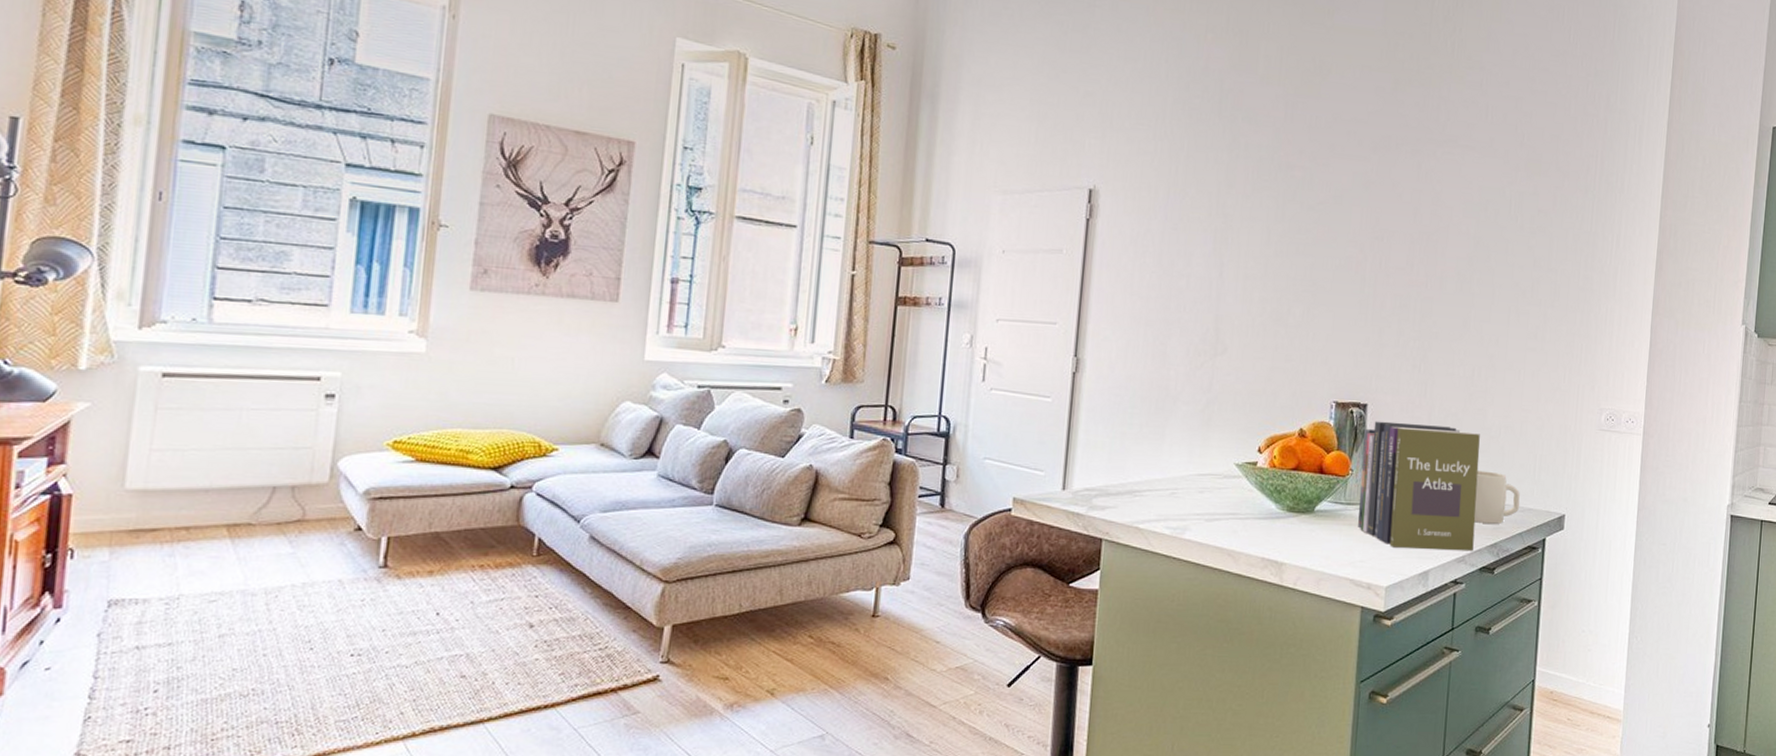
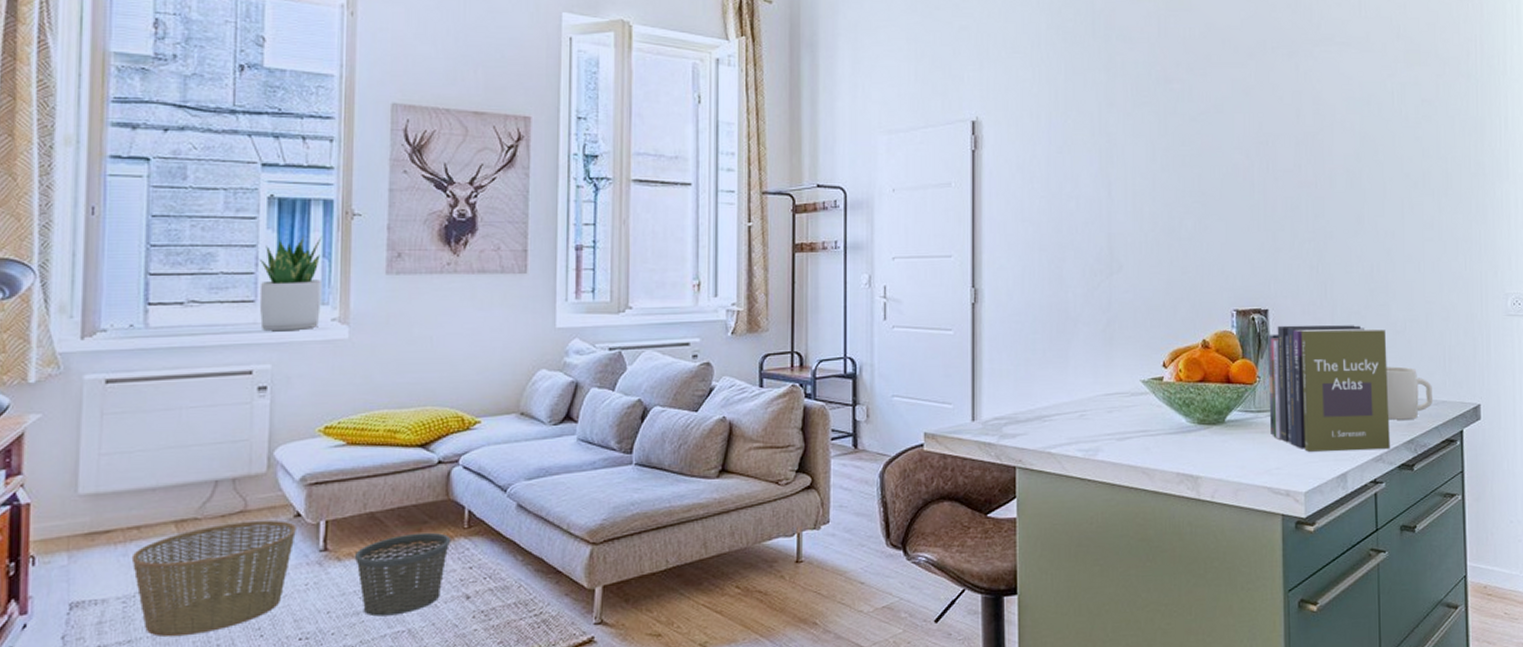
basket: none [177,530,356,643] -> present [131,519,296,637]
planter: none [332,241,405,340] -> present [259,235,322,332]
basket: none [414,557,519,639] -> present [354,532,451,617]

